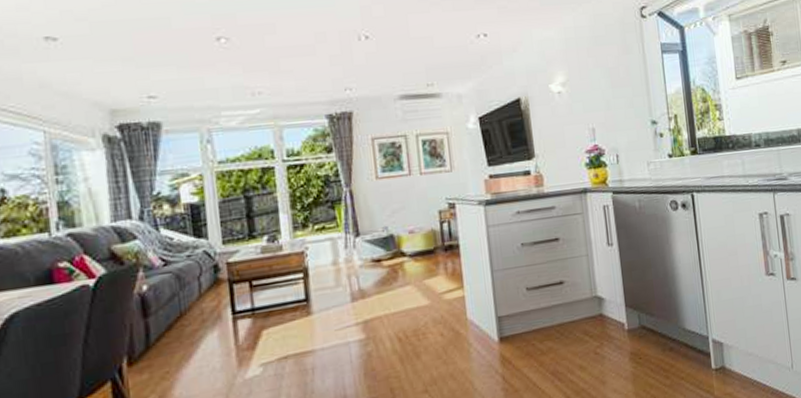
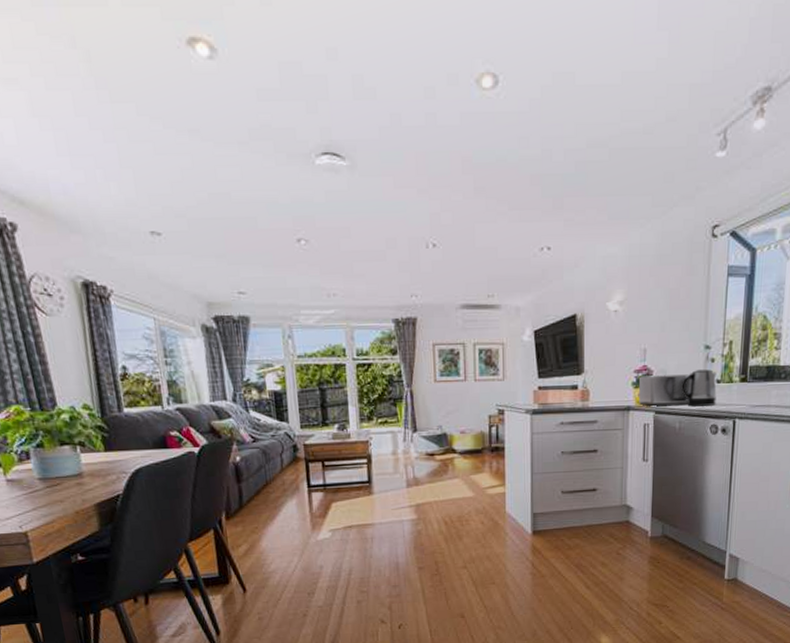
toaster: none [591,151,646,187] -> present [638,374,691,407]
kettle: none [634,144,672,183] -> present [681,368,717,407]

